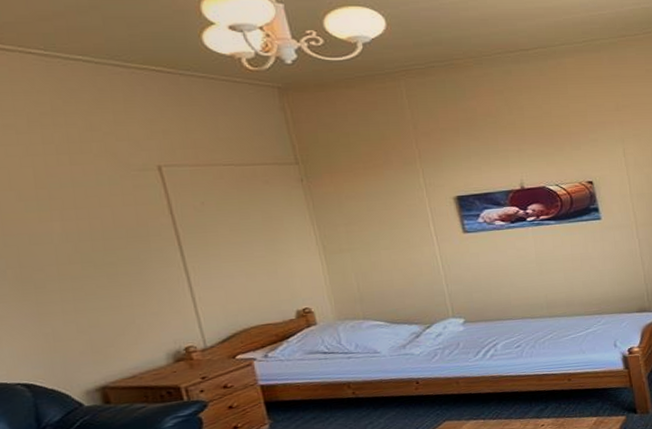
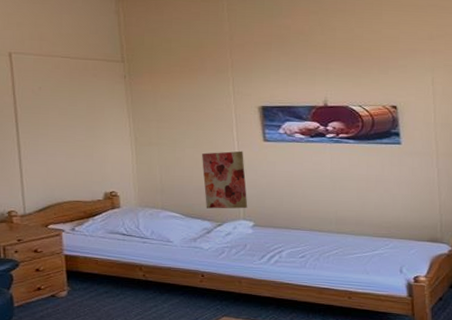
wall art: none [400,246,456,312] -> present [202,151,248,209]

